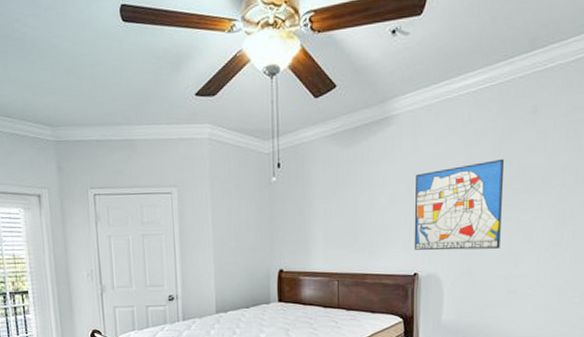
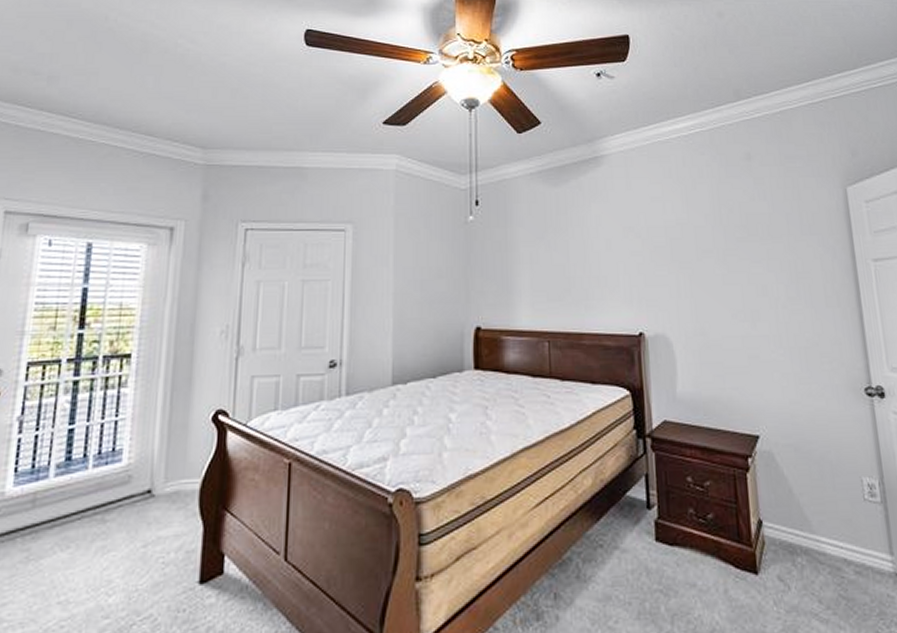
wall art: present [414,158,505,251] -> none [632,204,733,306]

